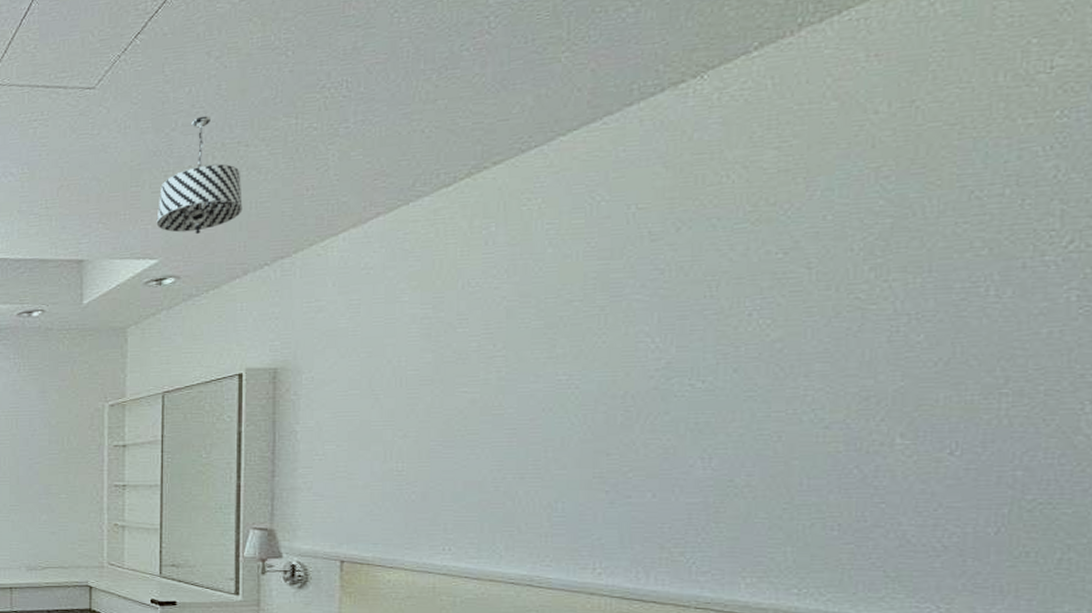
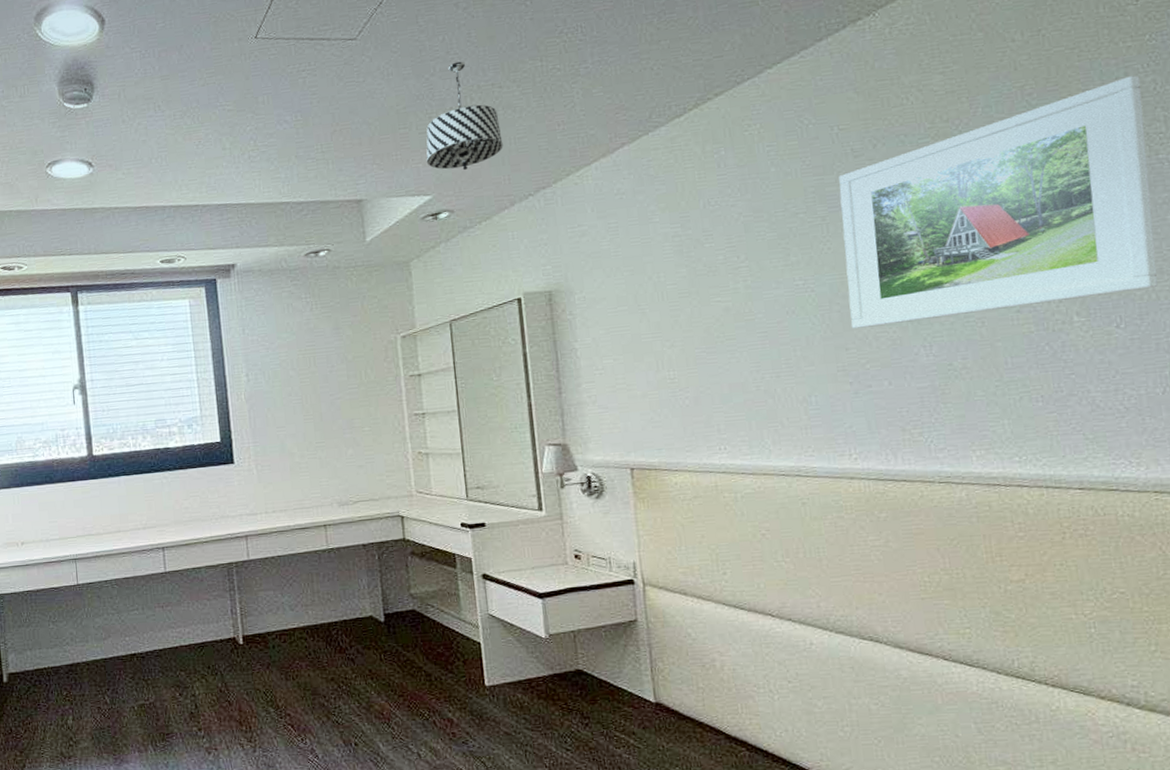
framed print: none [618,159,1038,433] -> present [839,75,1158,329]

